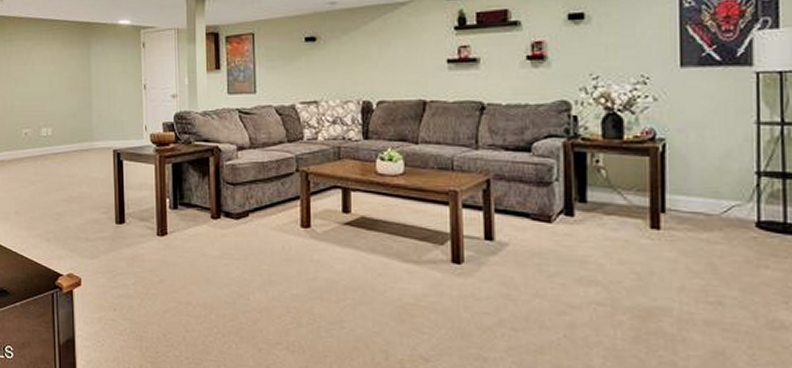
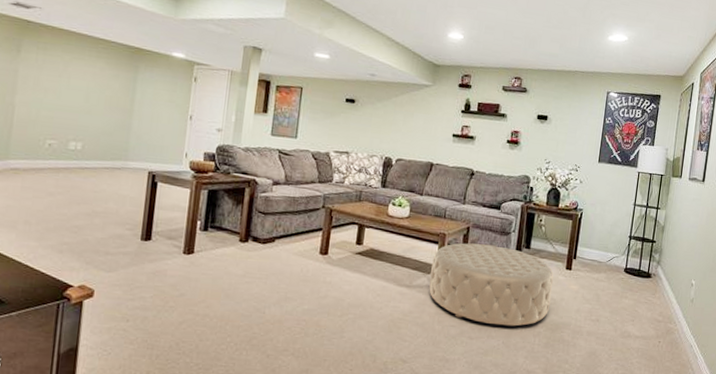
ottoman: none [444,201,633,313] -> present [429,243,554,326]

